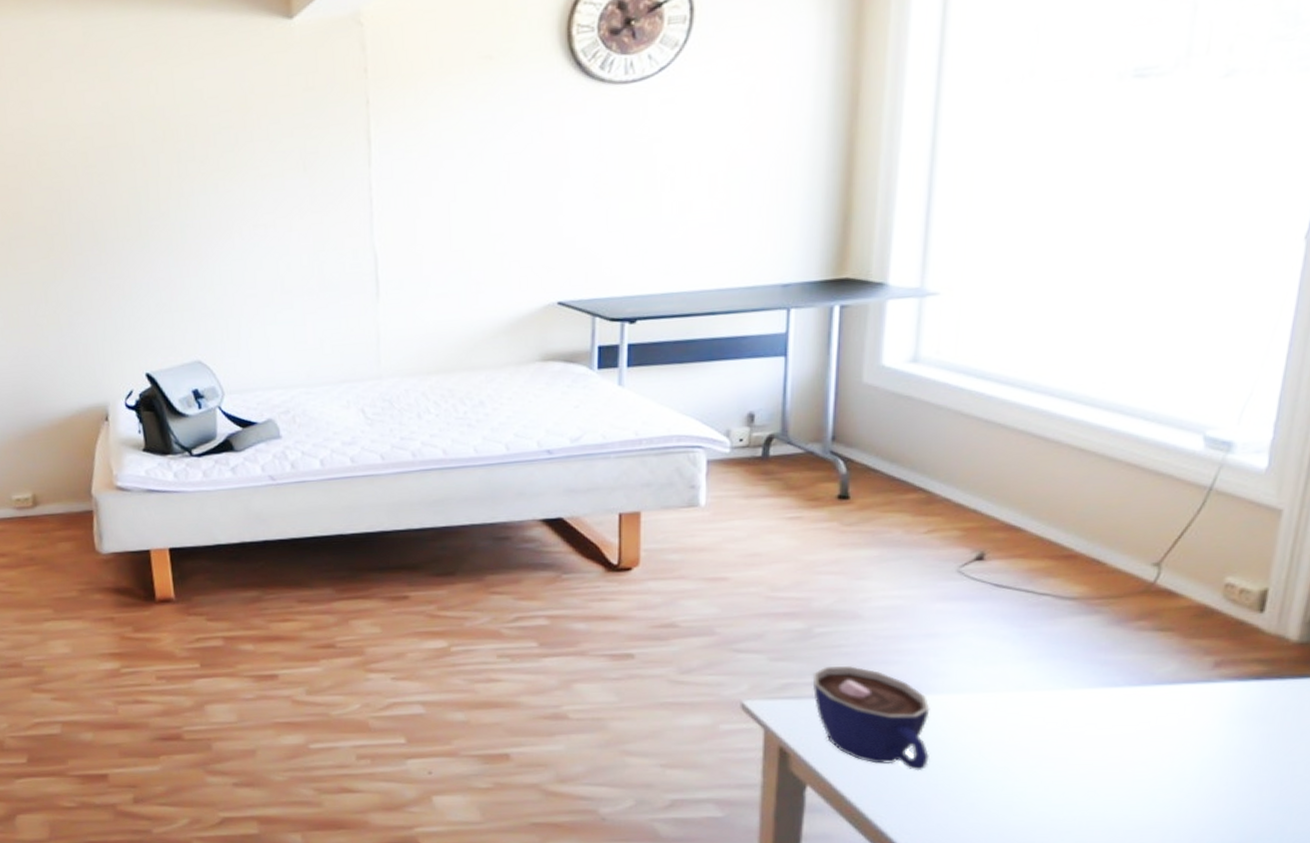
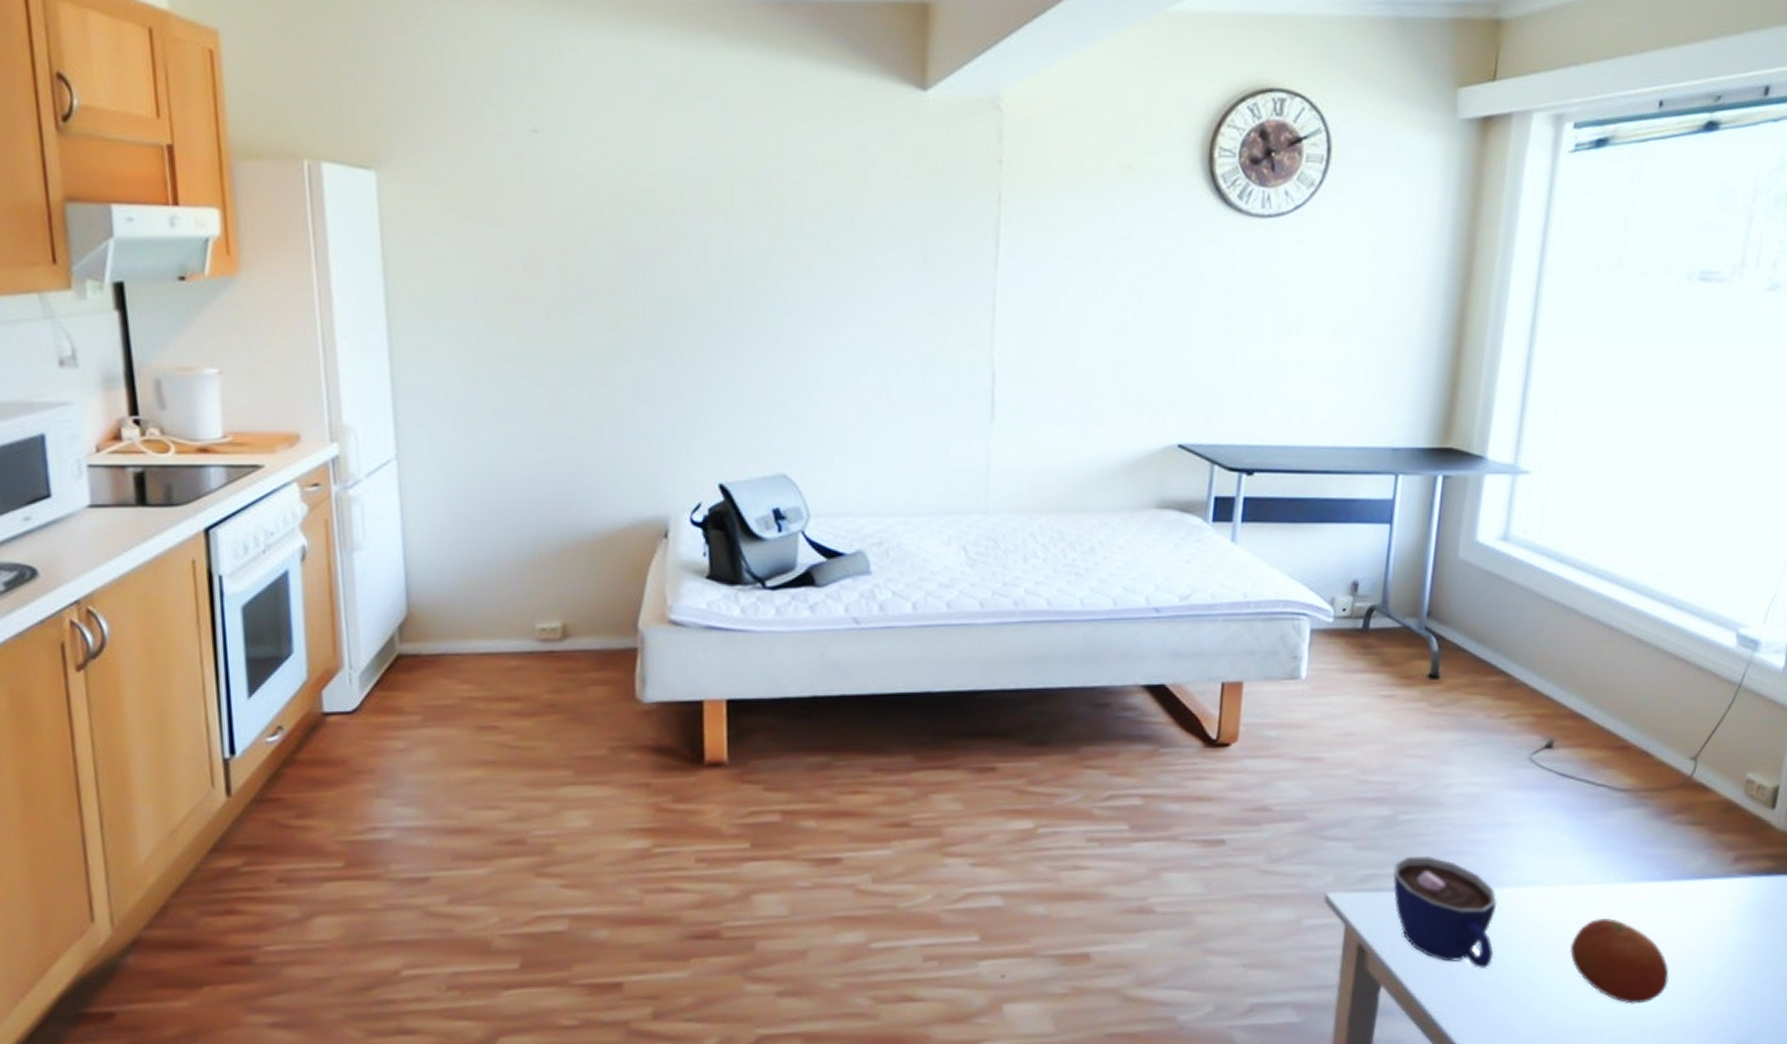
fruit: none [1017,723,1139,807] -> present [1570,918,1669,1004]

